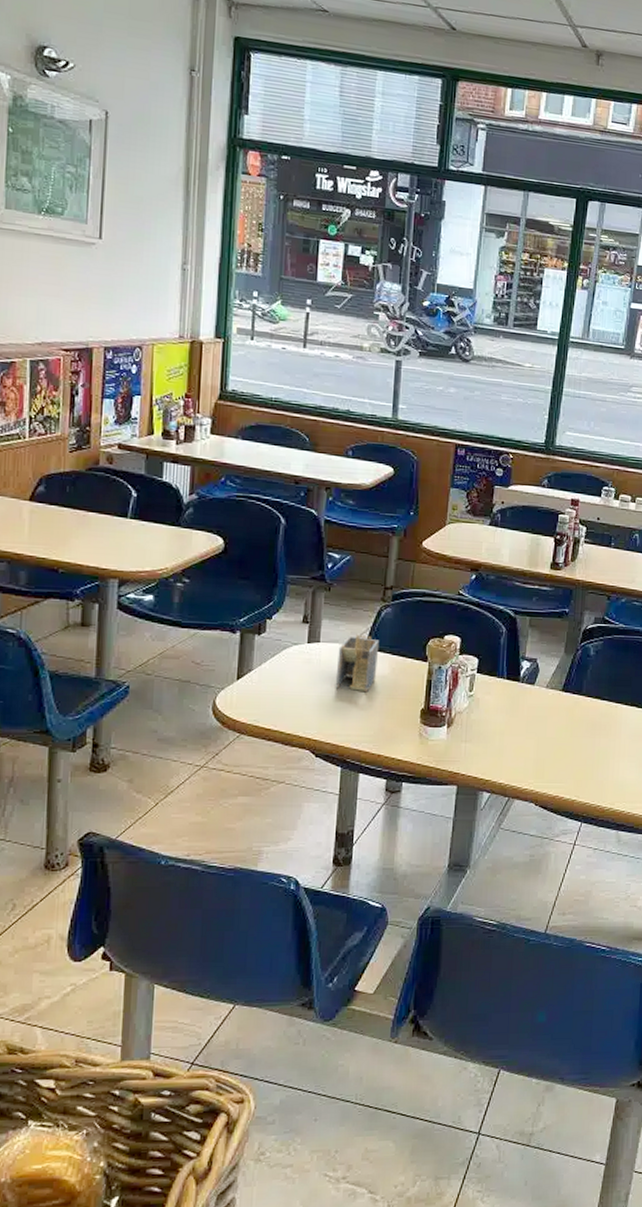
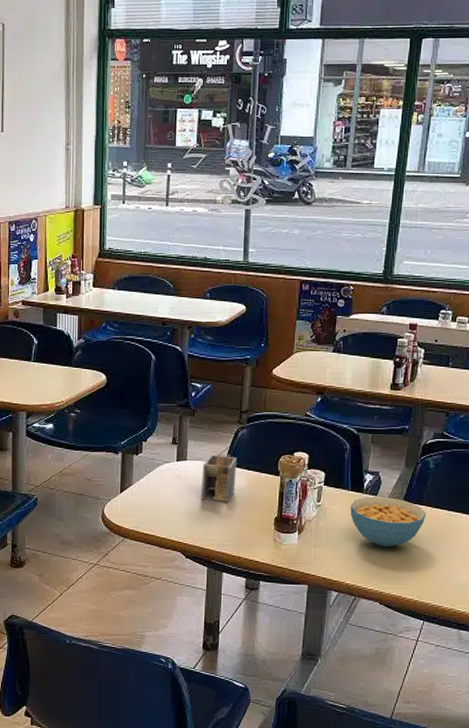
cereal bowl: none [505,686,586,742] -> present [350,497,426,548]

